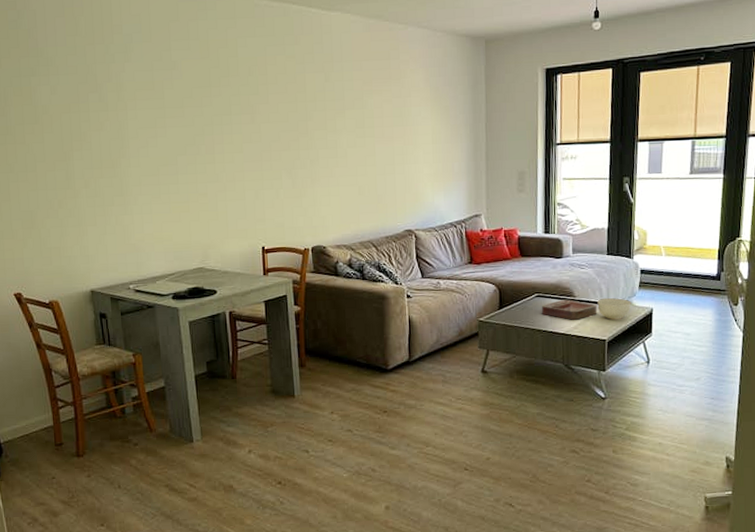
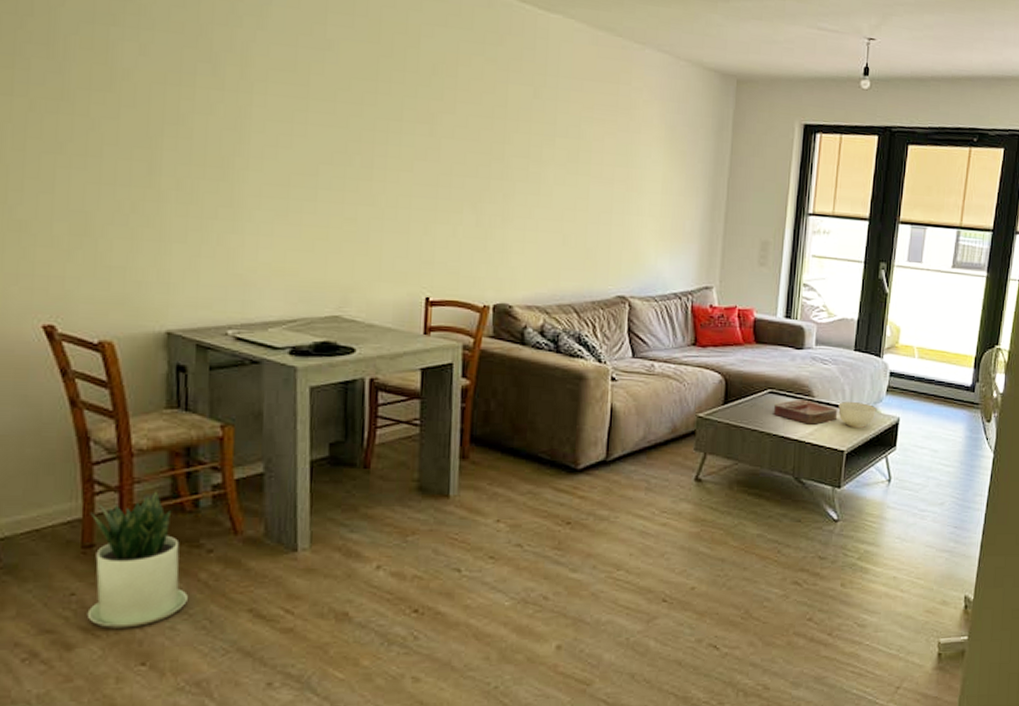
planter: none [58,403,125,501] -> present [86,491,188,628]

